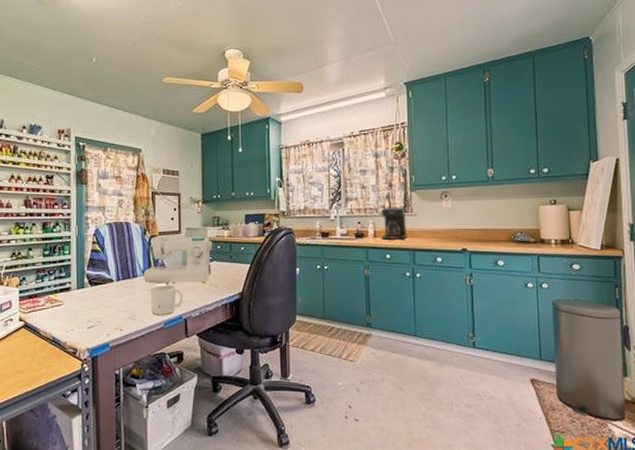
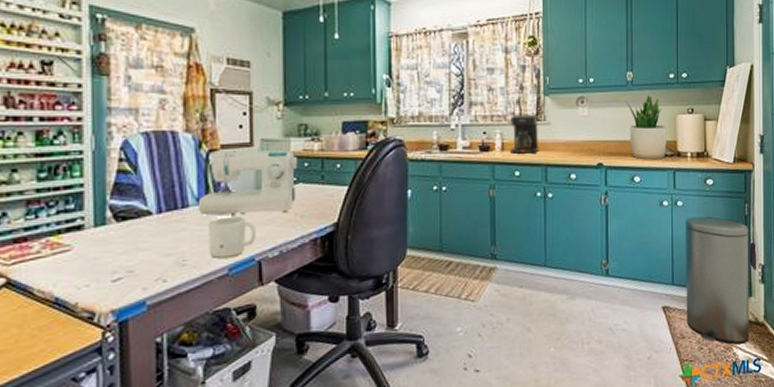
planter: none [487,189,529,246] -> present [625,95,666,160]

